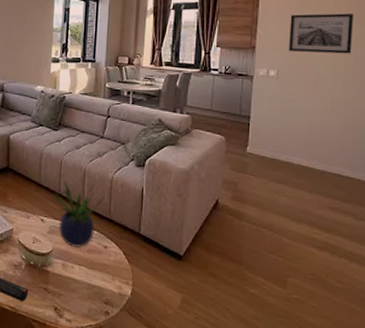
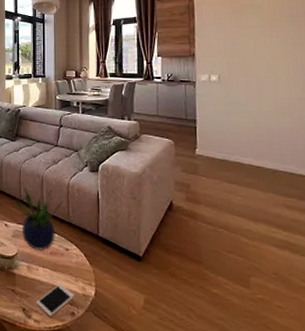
cell phone: none [69,282,110,316] -> present [36,283,74,317]
wall art: present [289,13,355,54] -> none [226,17,292,57]

